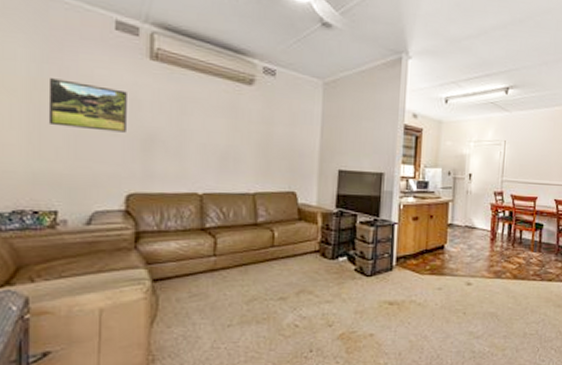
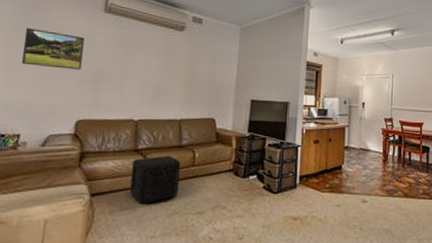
ottoman: none [199,235,258,291] -> present [130,155,181,205]

